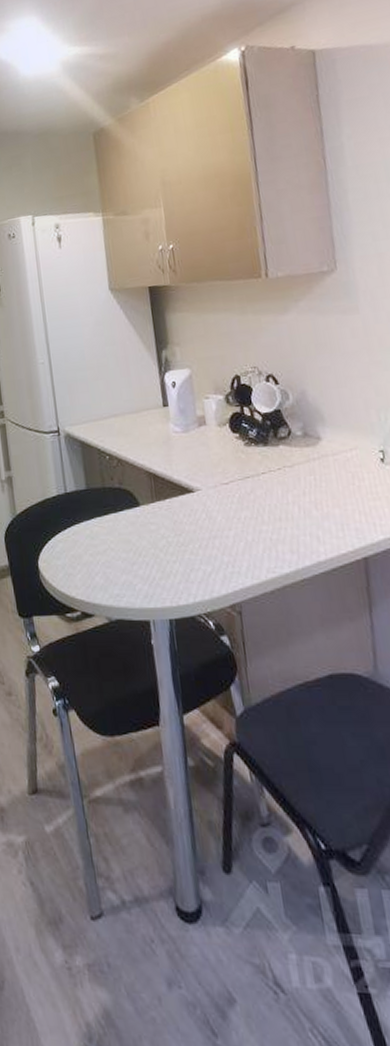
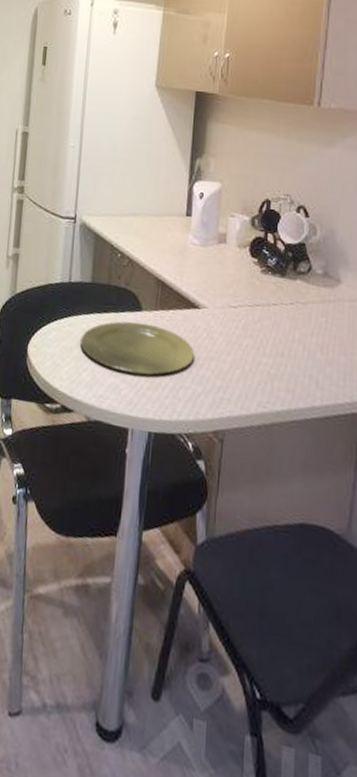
plate: none [87,517,198,568] -> present [81,321,194,376]

